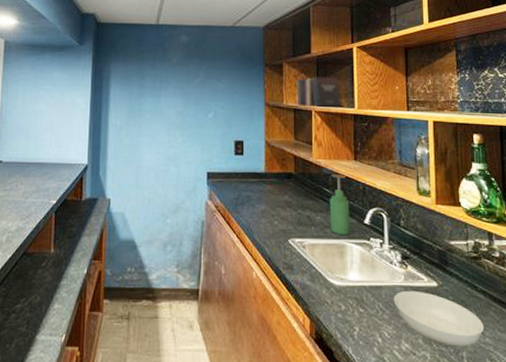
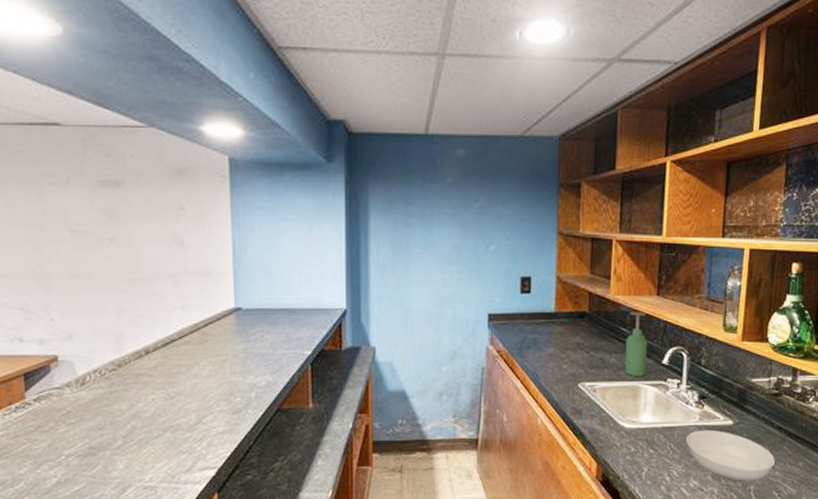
books: present [295,76,341,108] -> none [595,198,647,236]

